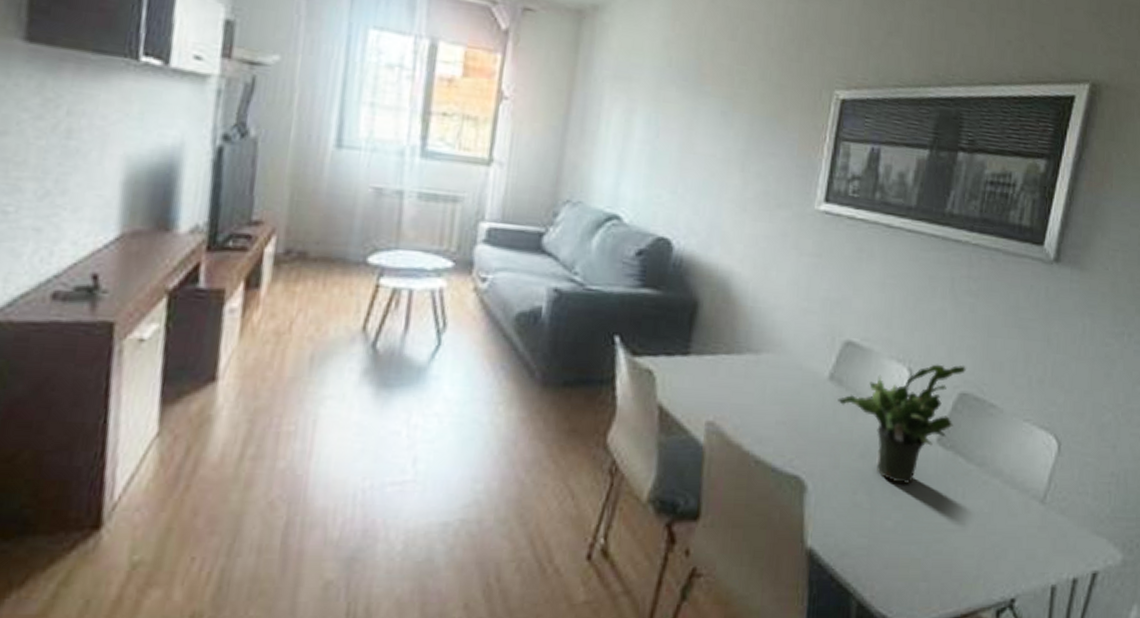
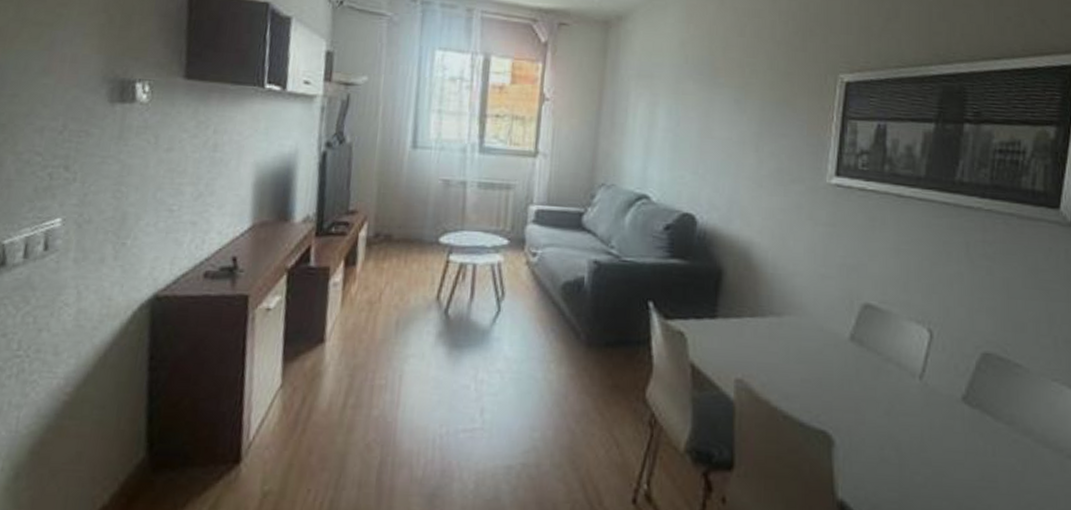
potted plant: present [838,364,966,484] -> none [860,325,987,441]

